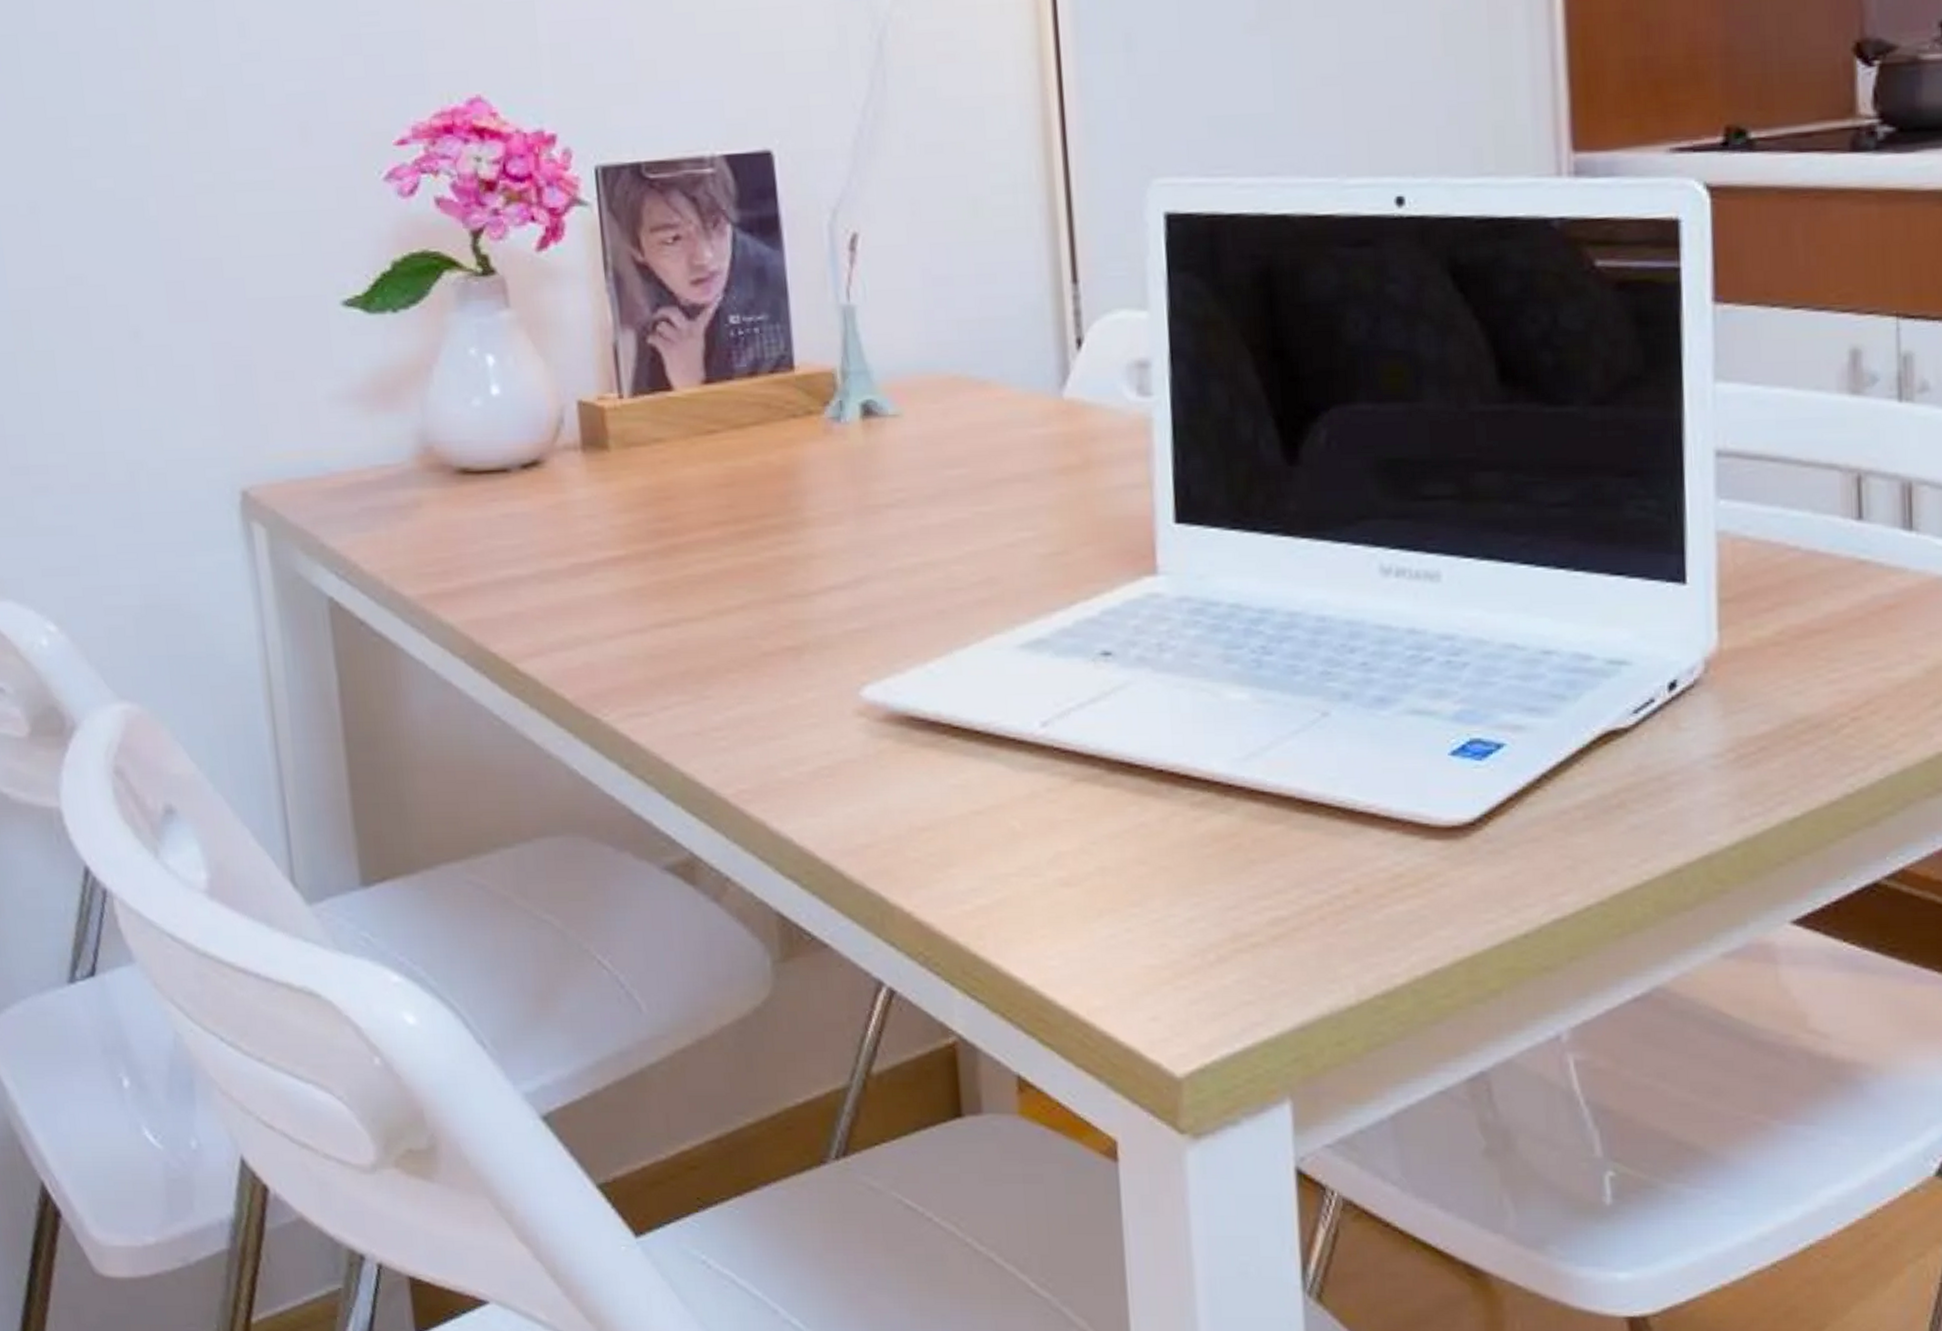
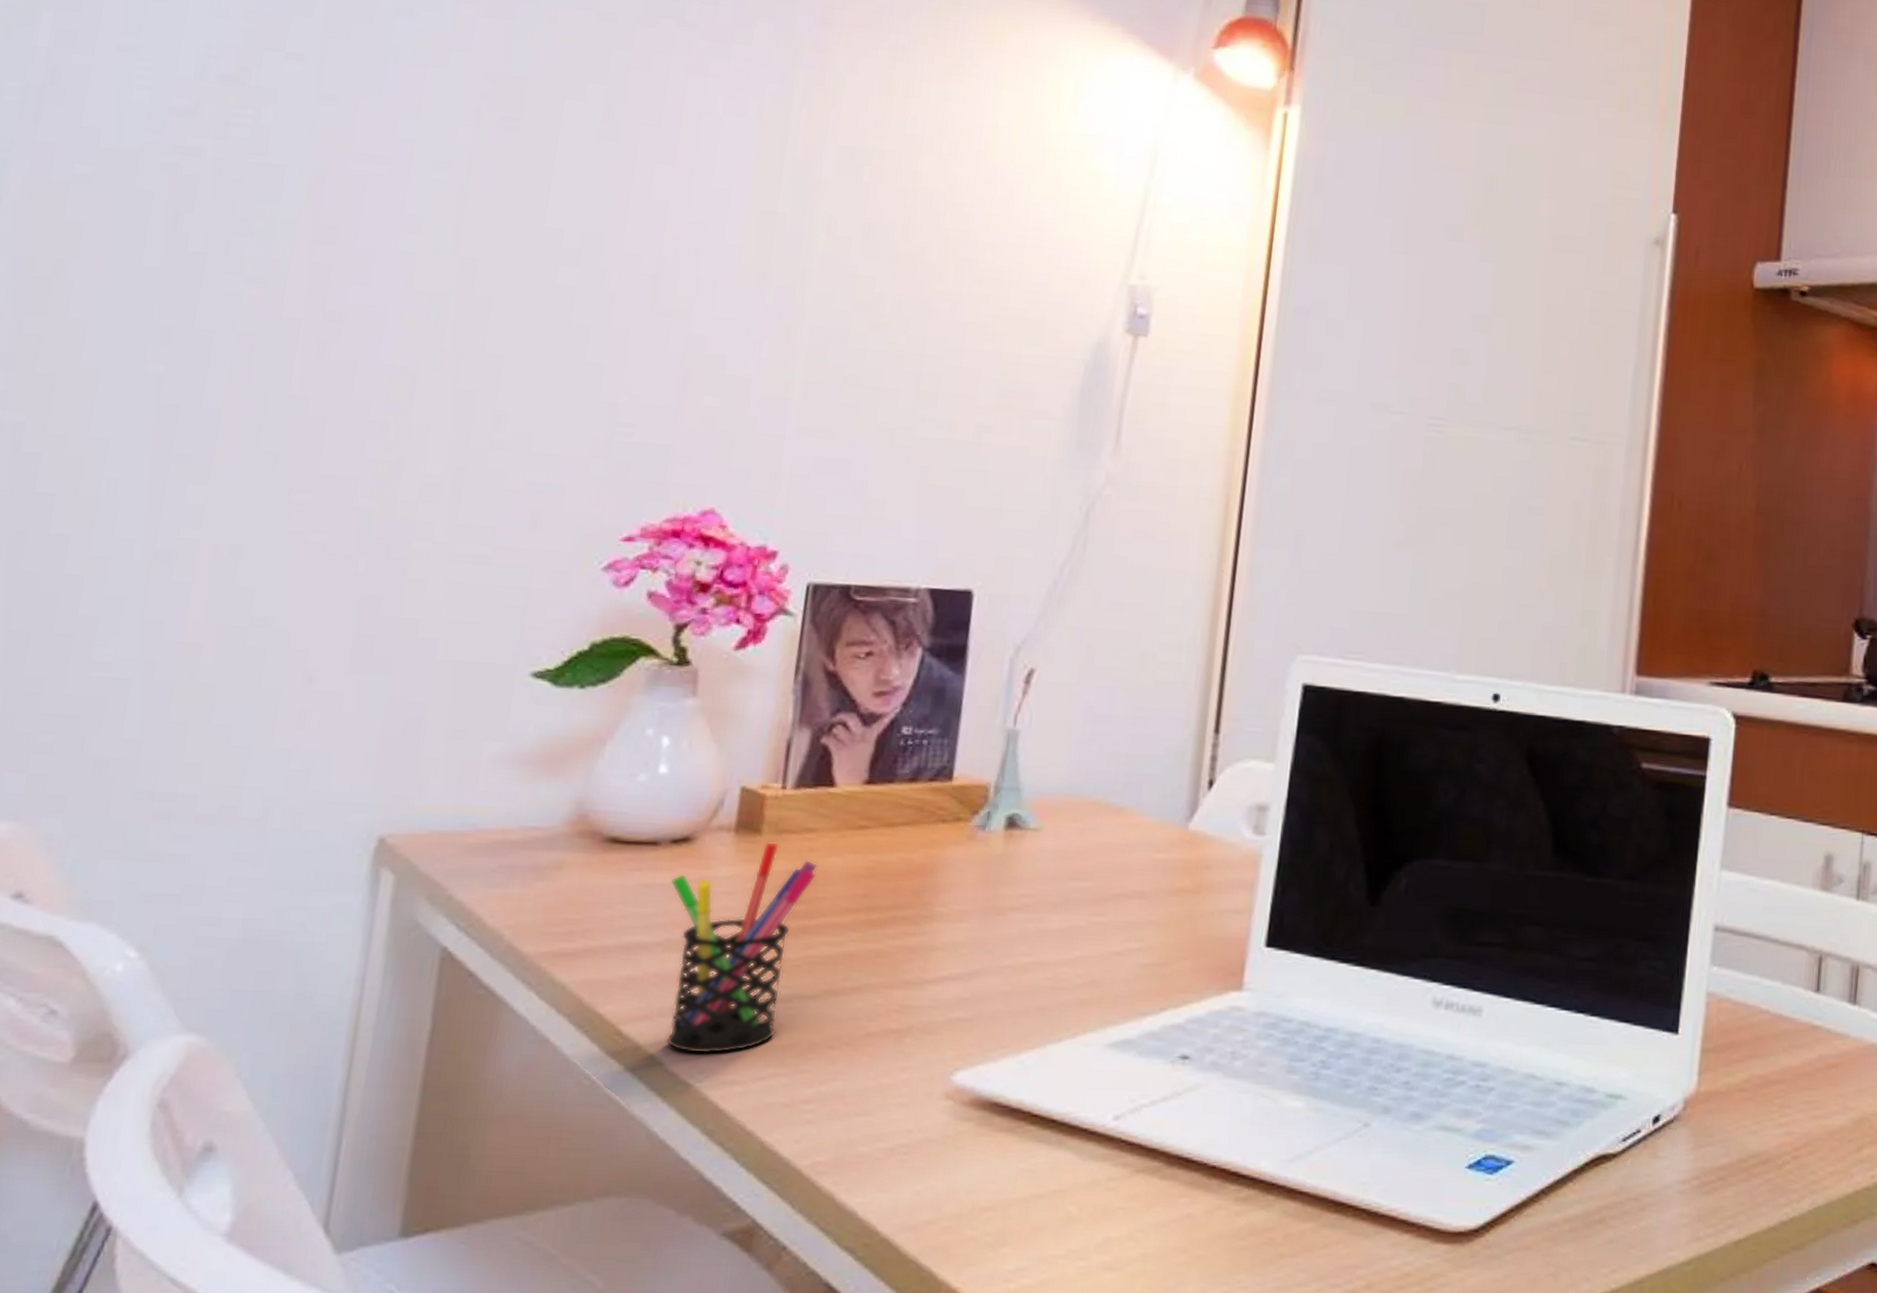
pen holder: none [530,459,675,688] -> present [666,843,818,1055]

